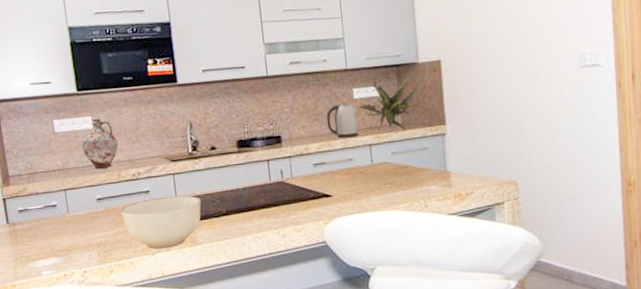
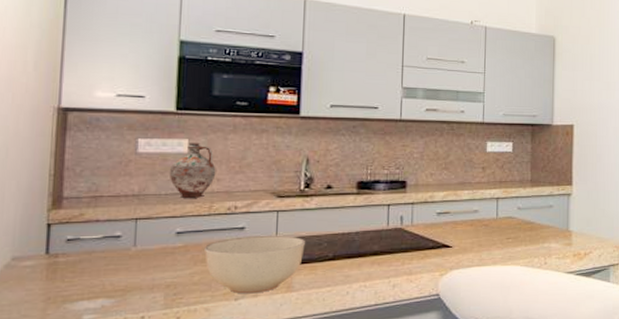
kettle: present [326,102,359,138] -> none [457,155,489,189]
plant: present [357,71,425,130] -> none [489,130,554,186]

